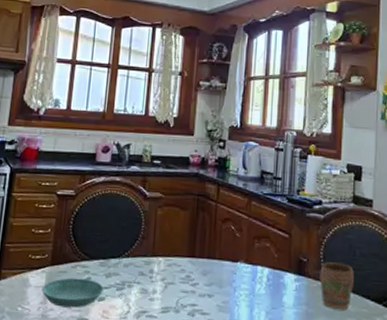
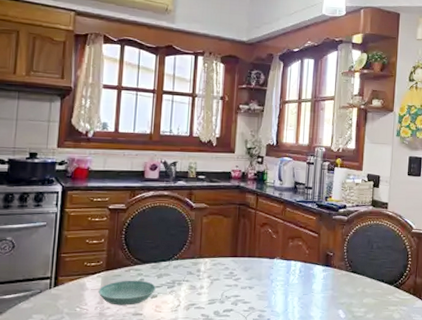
mug: present [320,262,354,310] -> none [343,255,371,292]

